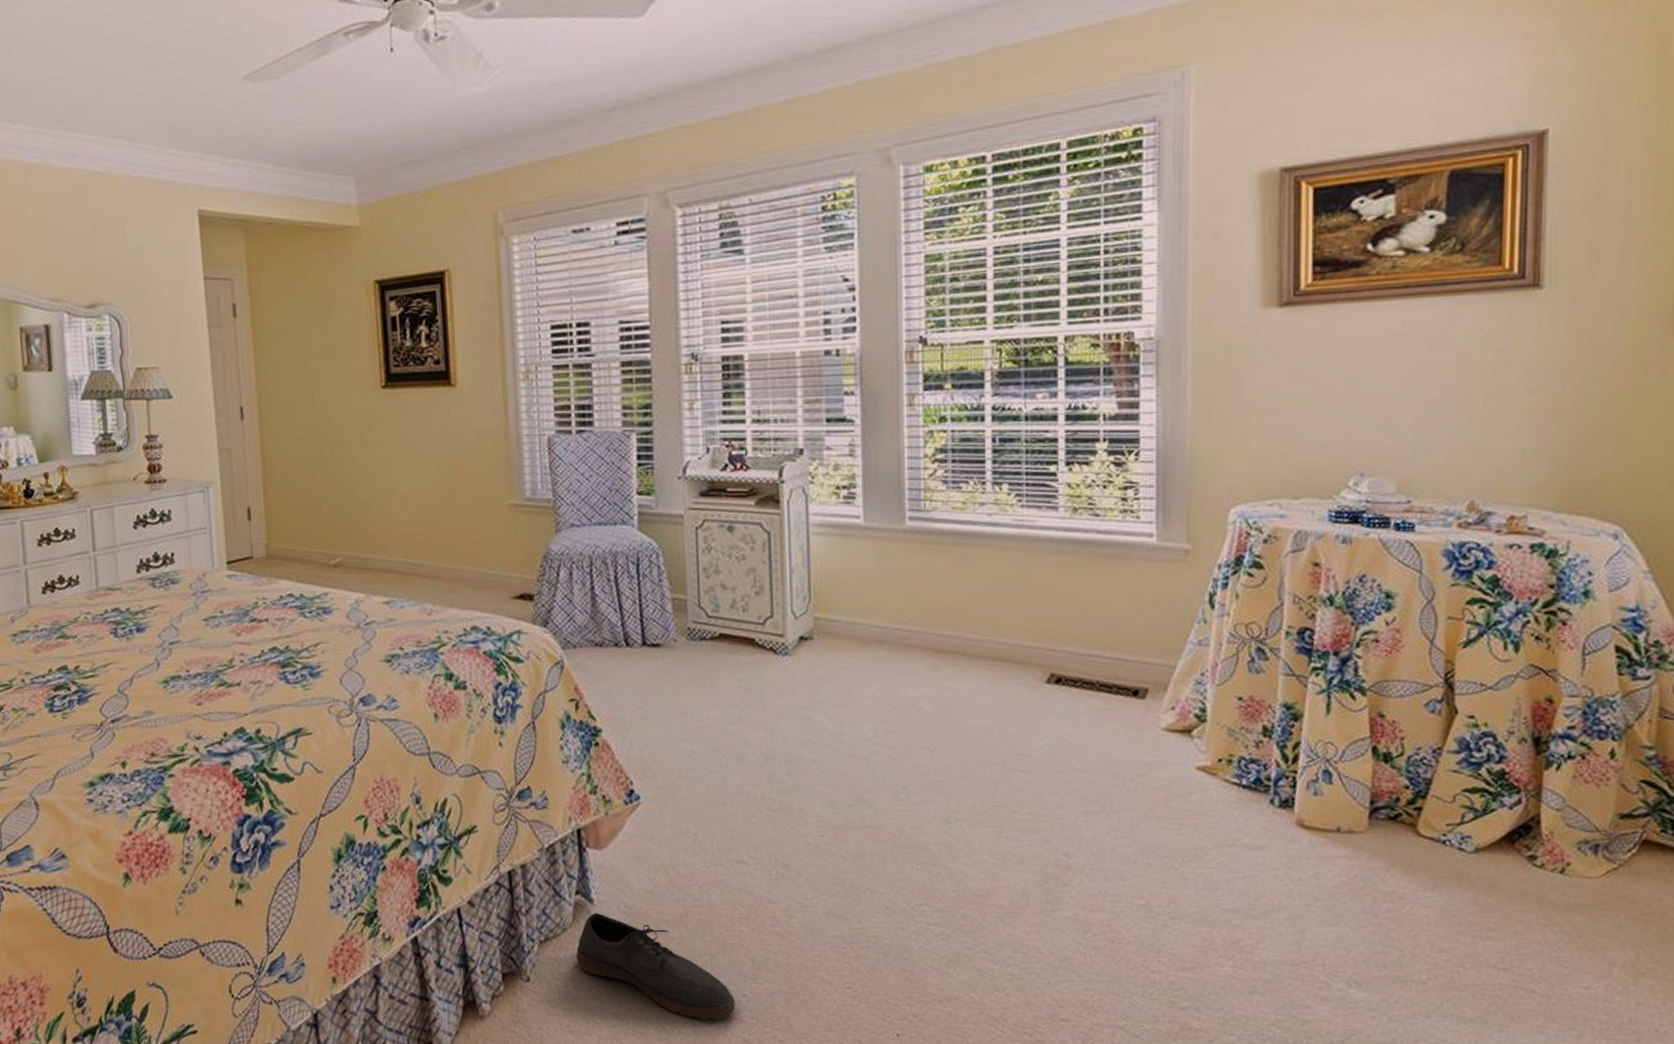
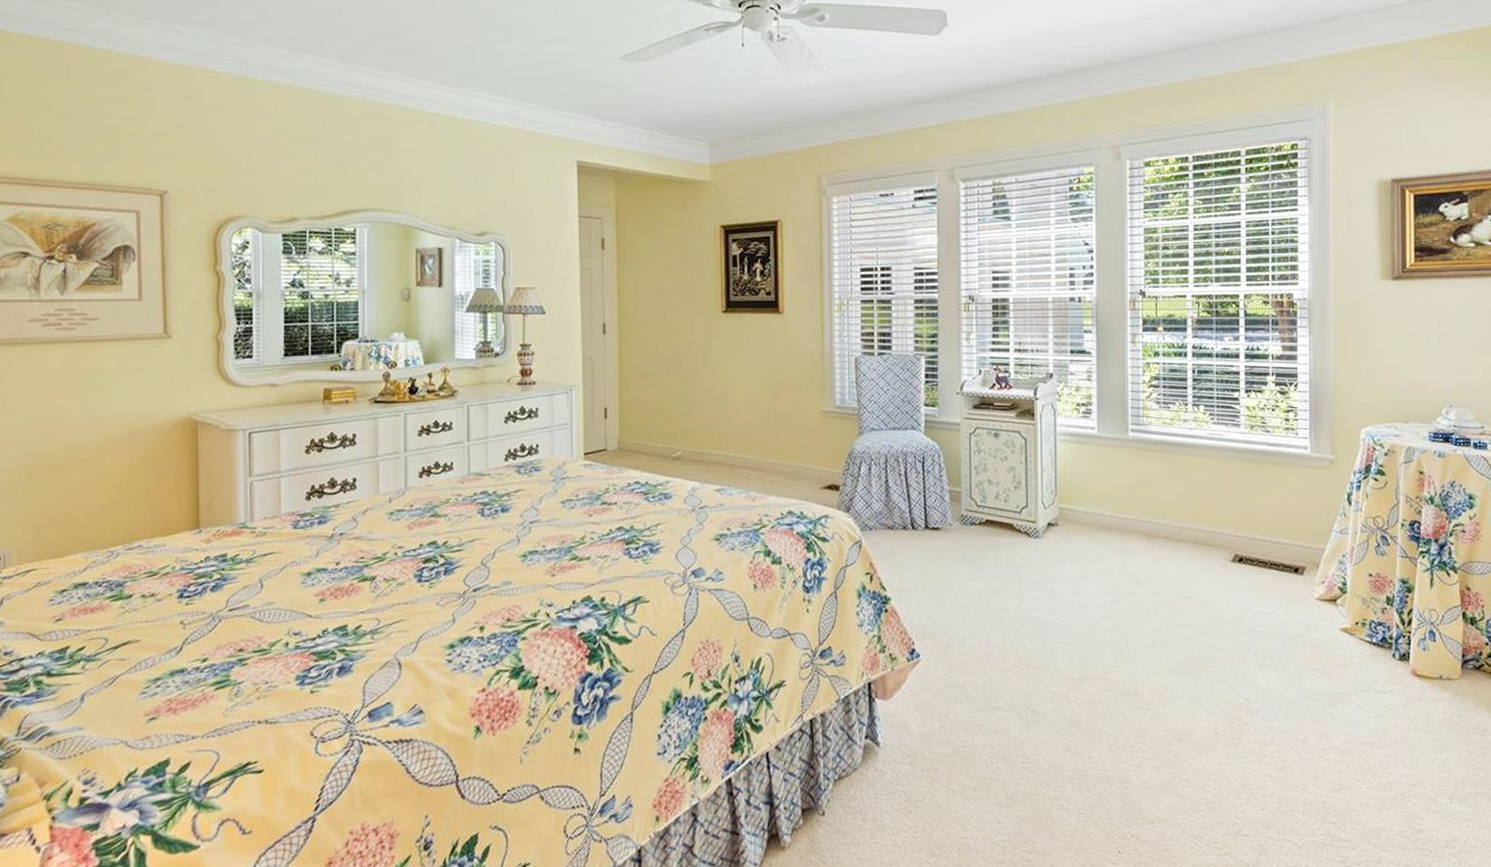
shoe: present [575,913,736,1021] -> none [863,754,992,845]

